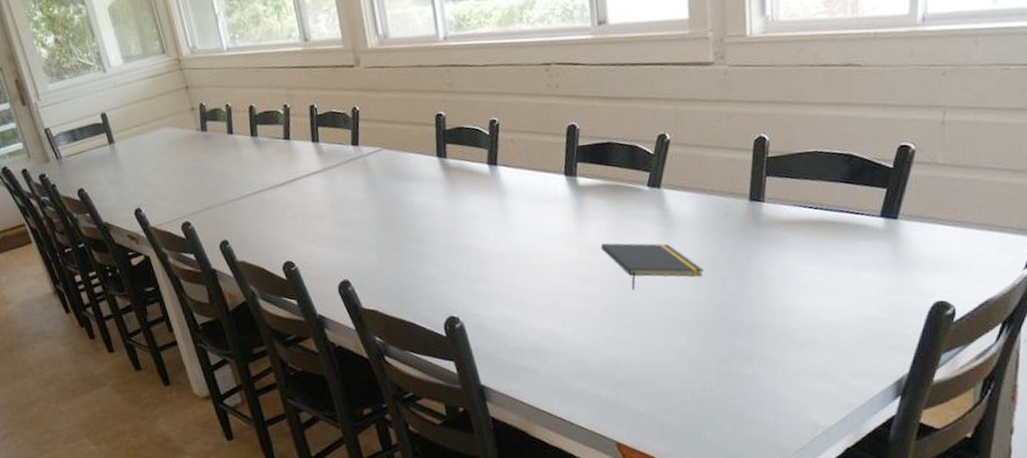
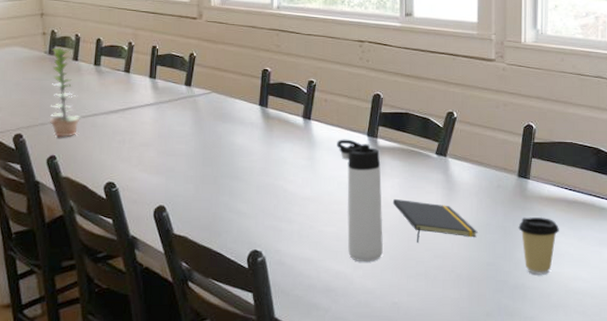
plant: none [203,122,246,220] -> present [50,47,81,137]
thermos bottle: none [530,182,594,317] -> present [337,139,383,262]
coffee cup: none [752,244,803,312] -> present [518,216,559,276]

